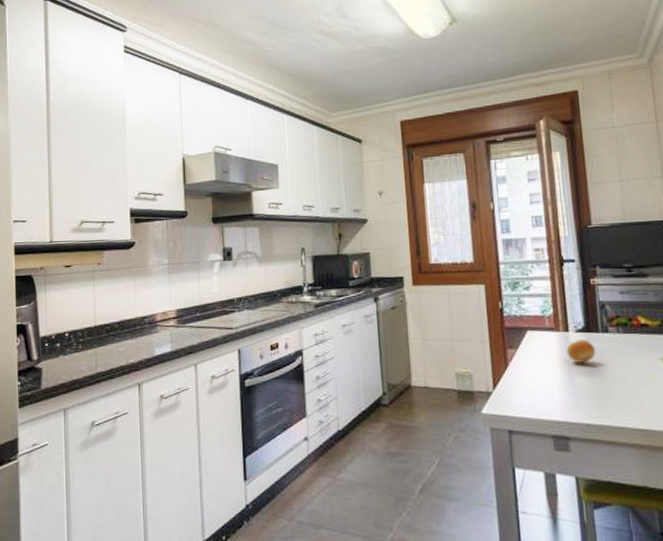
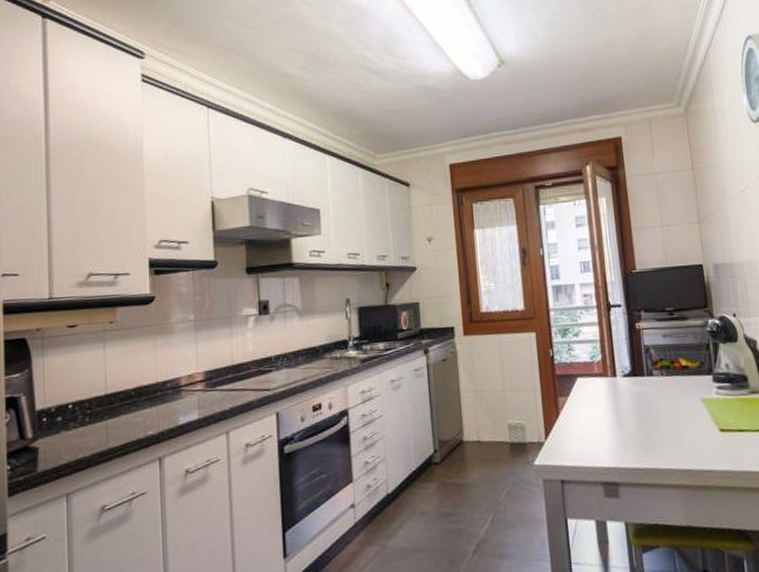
fruit: present [566,339,596,363] -> none [614,384,642,408]

